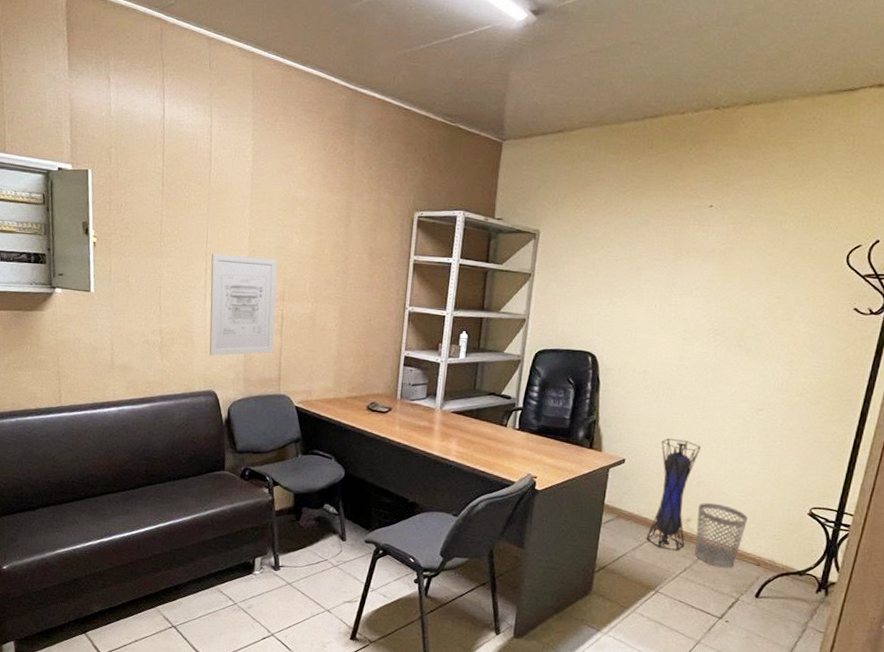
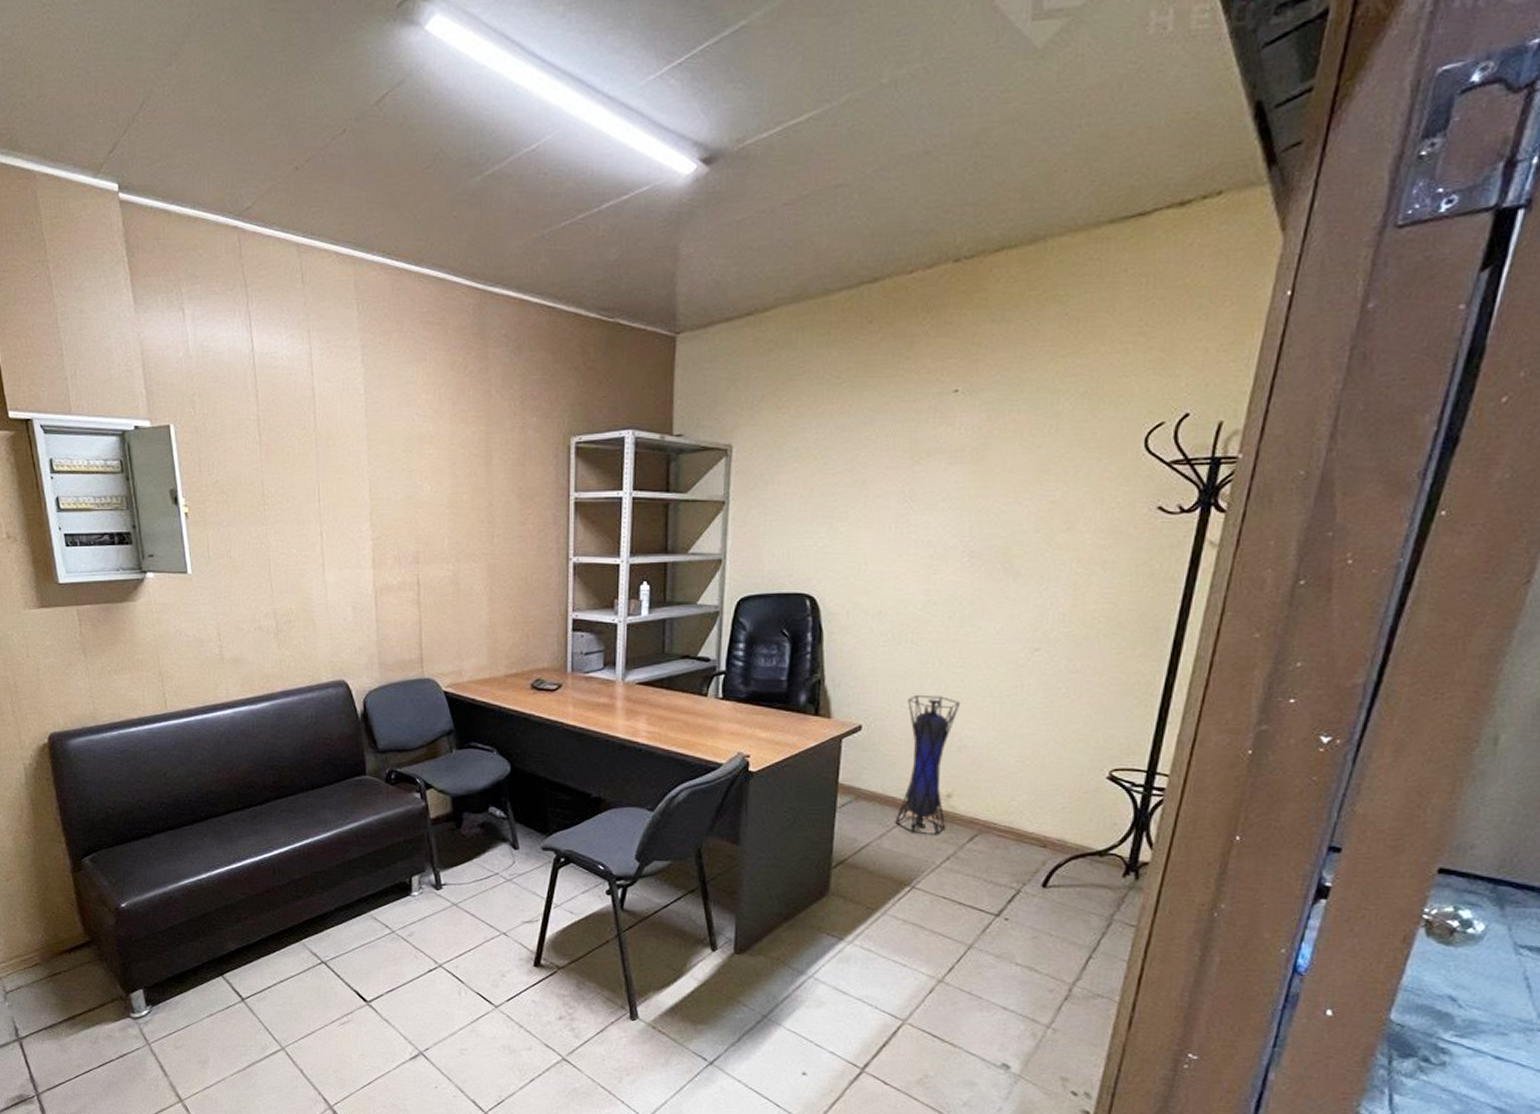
wall art: present [209,253,277,356] -> none [327,512,412,638]
wastebasket: present [695,502,748,569] -> none [959,772,1027,853]

